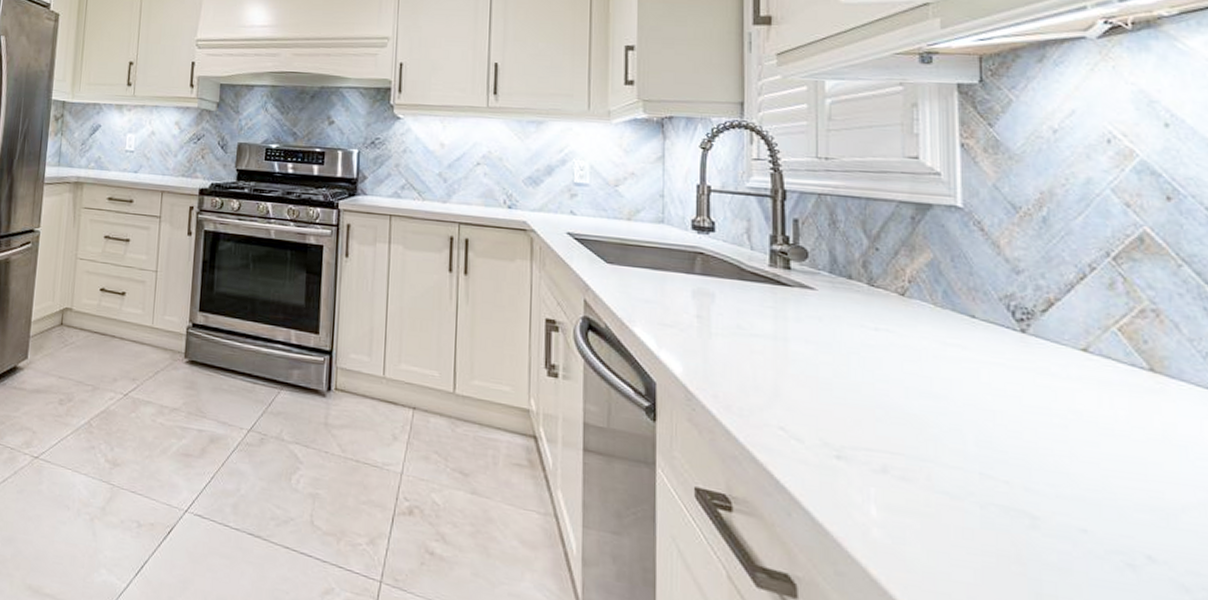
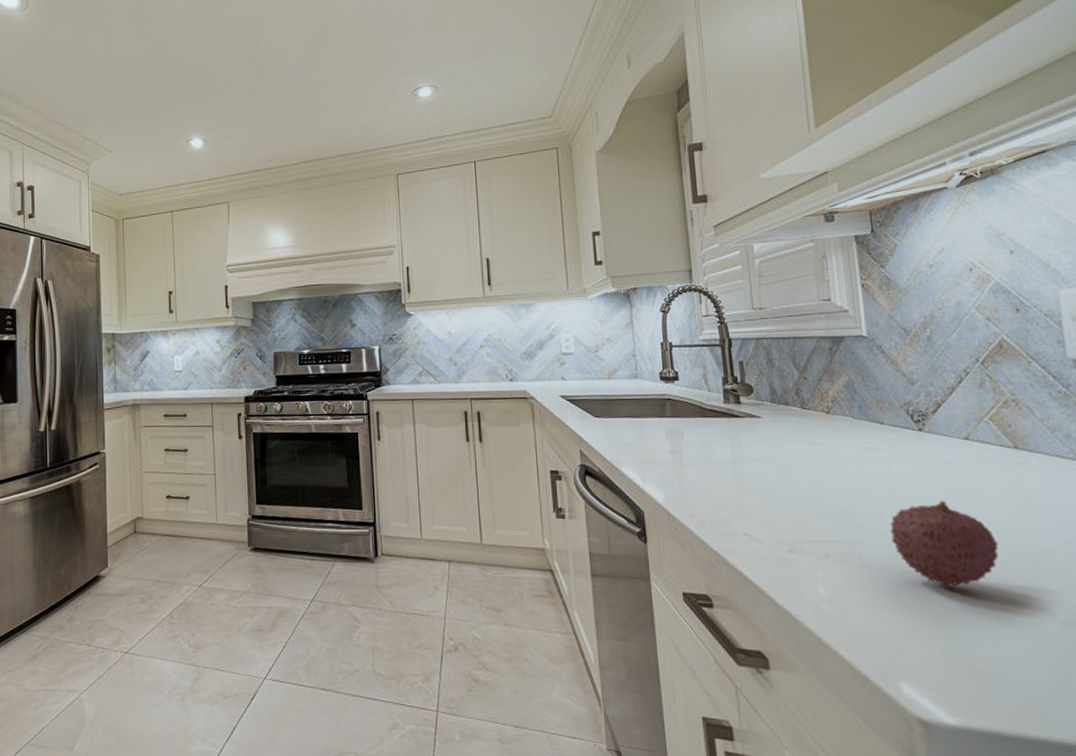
fruit: none [971,422,1117,534] -> present [890,500,999,587]

